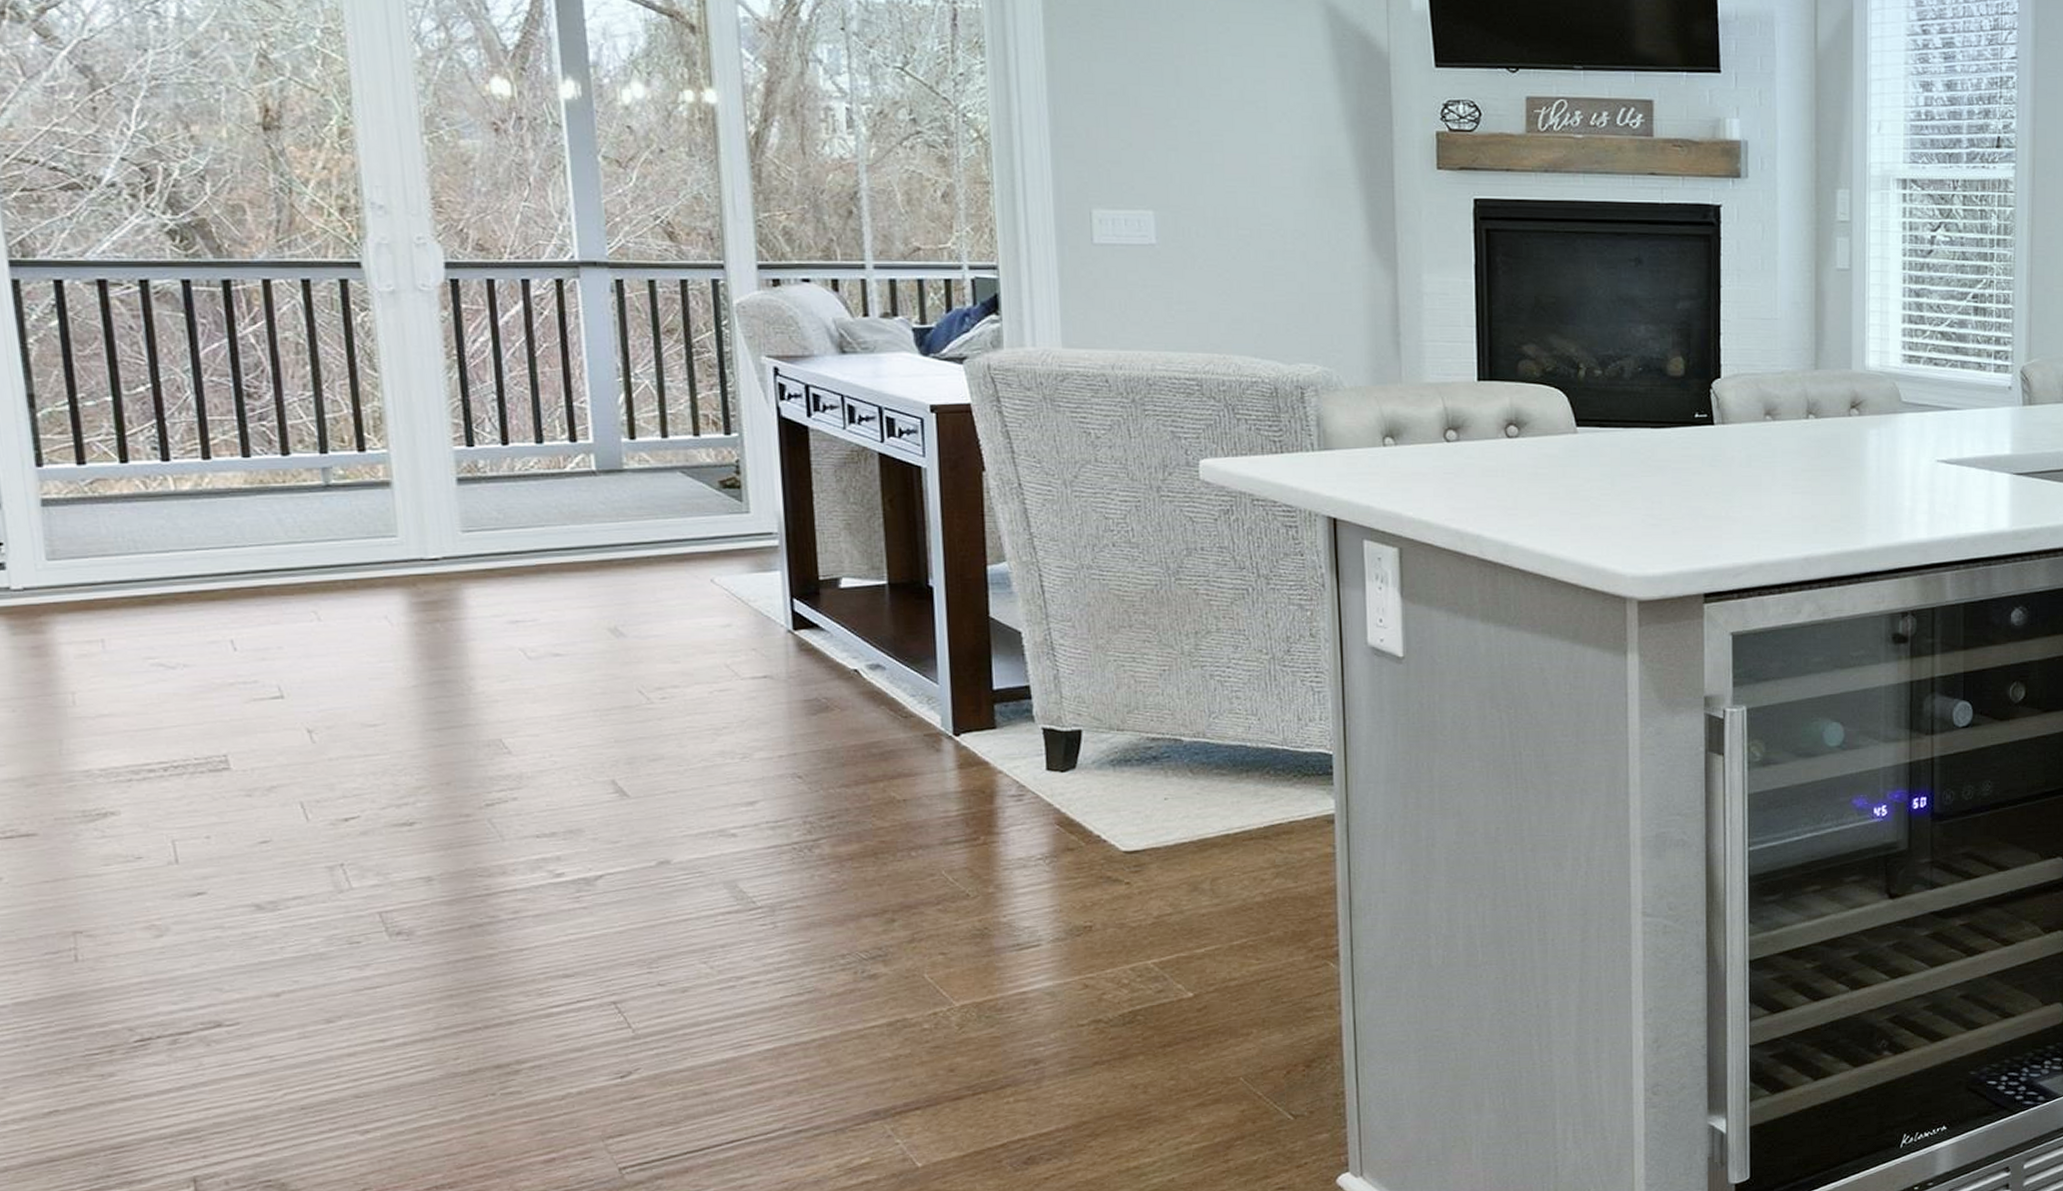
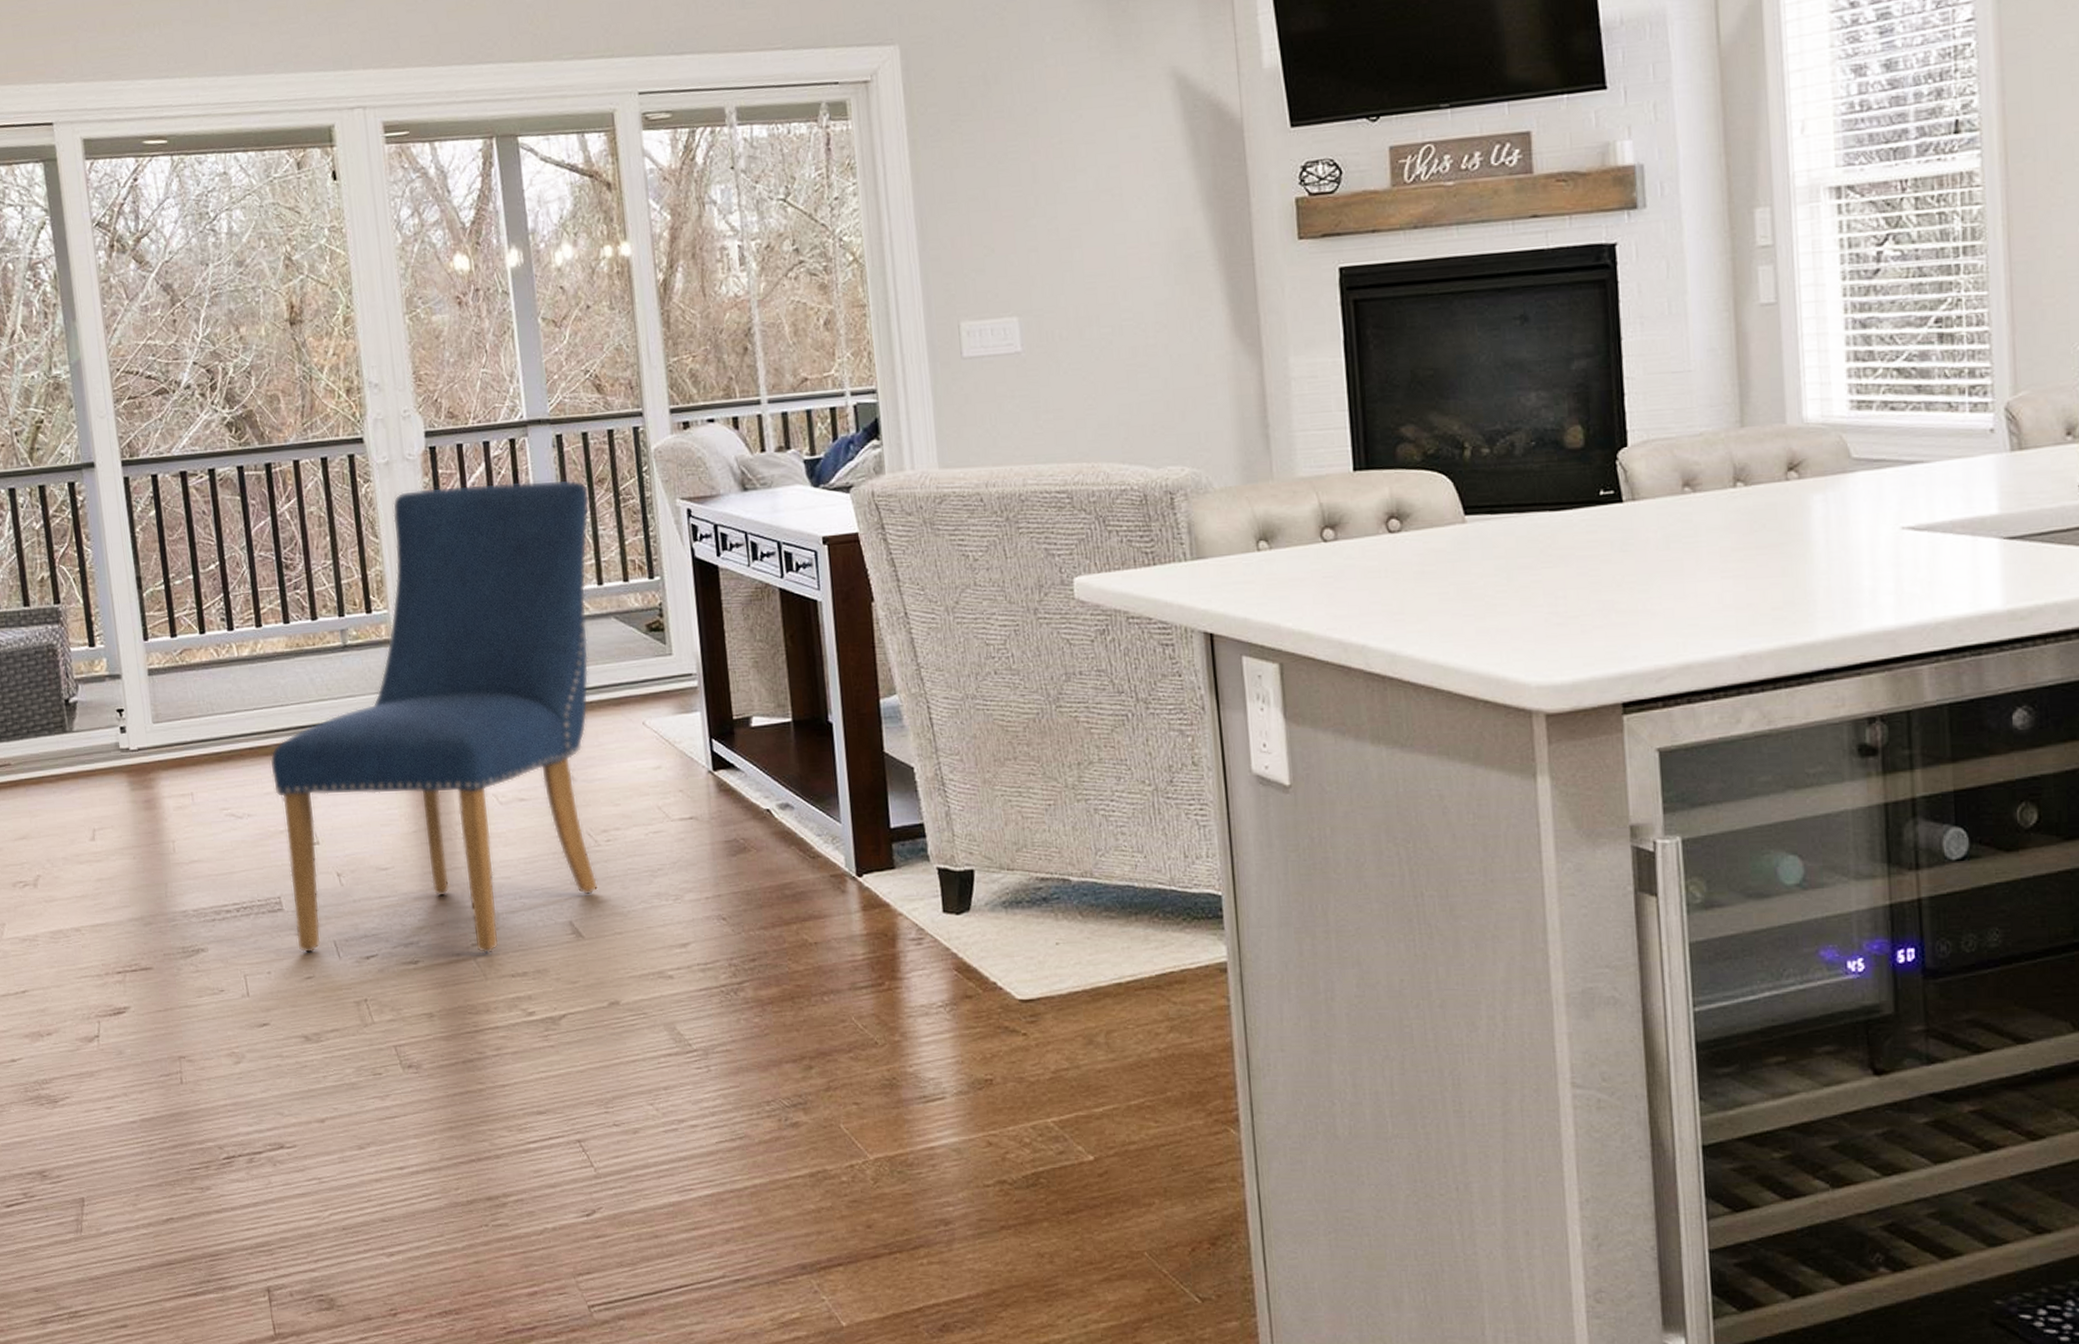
chair: none [217,323,655,816] -> present [270,480,599,955]

